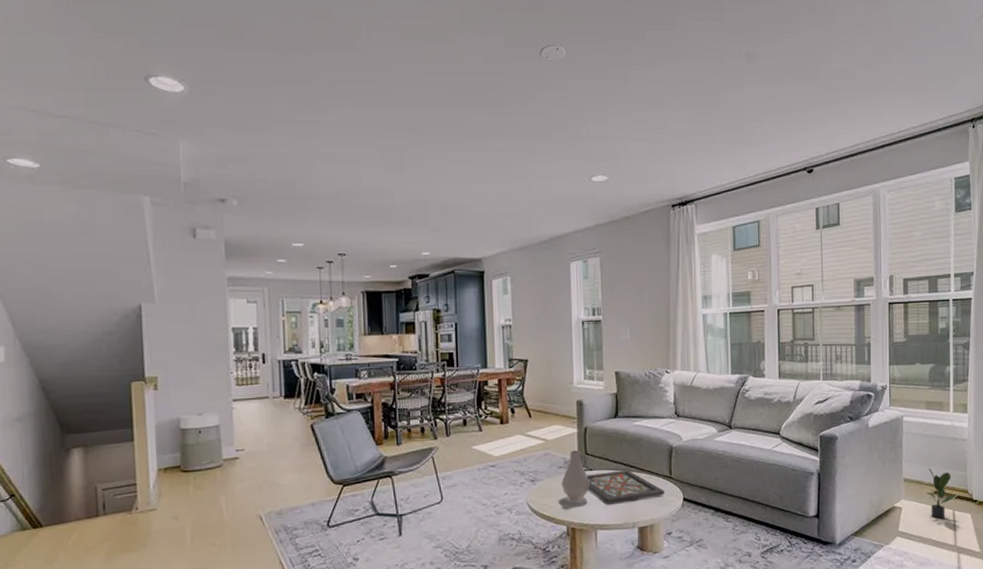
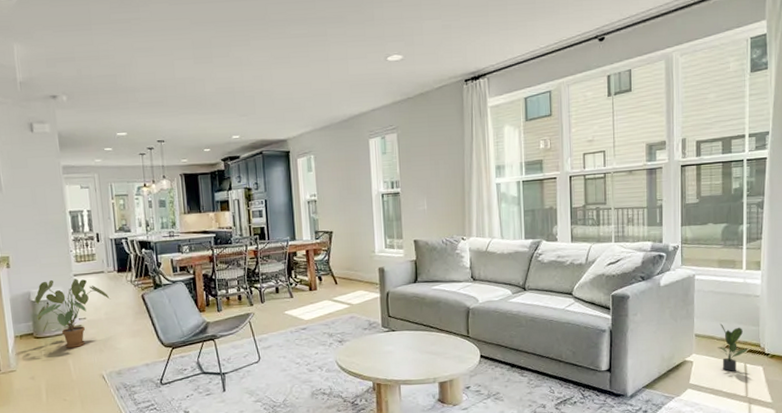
house plant: none [185,404,275,485] -> present [35,279,111,349]
vase: present [561,450,591,503] -> none [366,313,394,361]
decorative tray: present [587,470,665,503] -> none [390,330,463,361]

